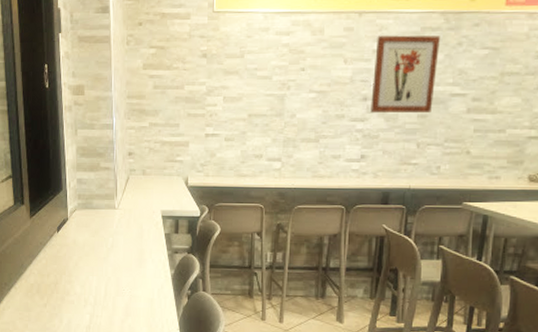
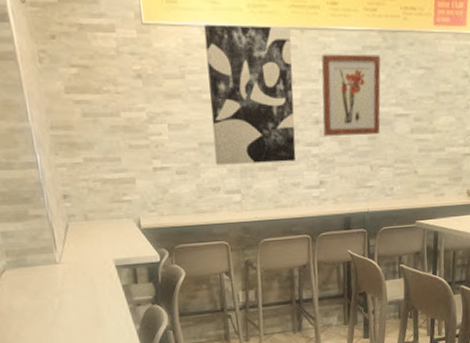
wall art: none [262,10,349,135] -> present [204,24,296,165]

